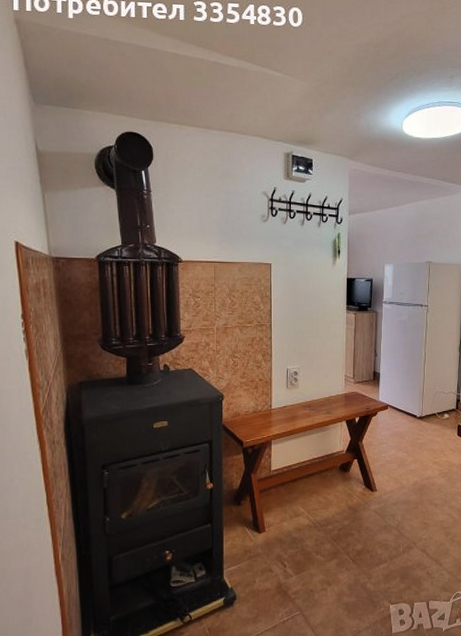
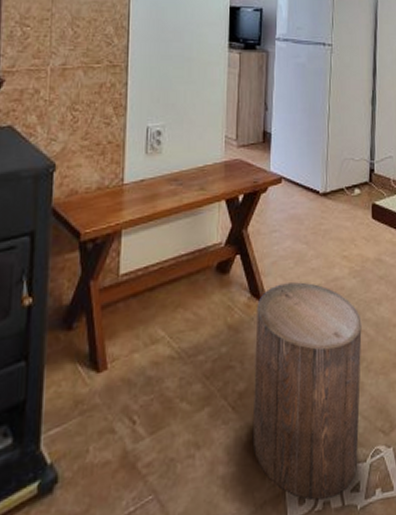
stool: none [367,479,448,623] -> present [252,282,362,500]

